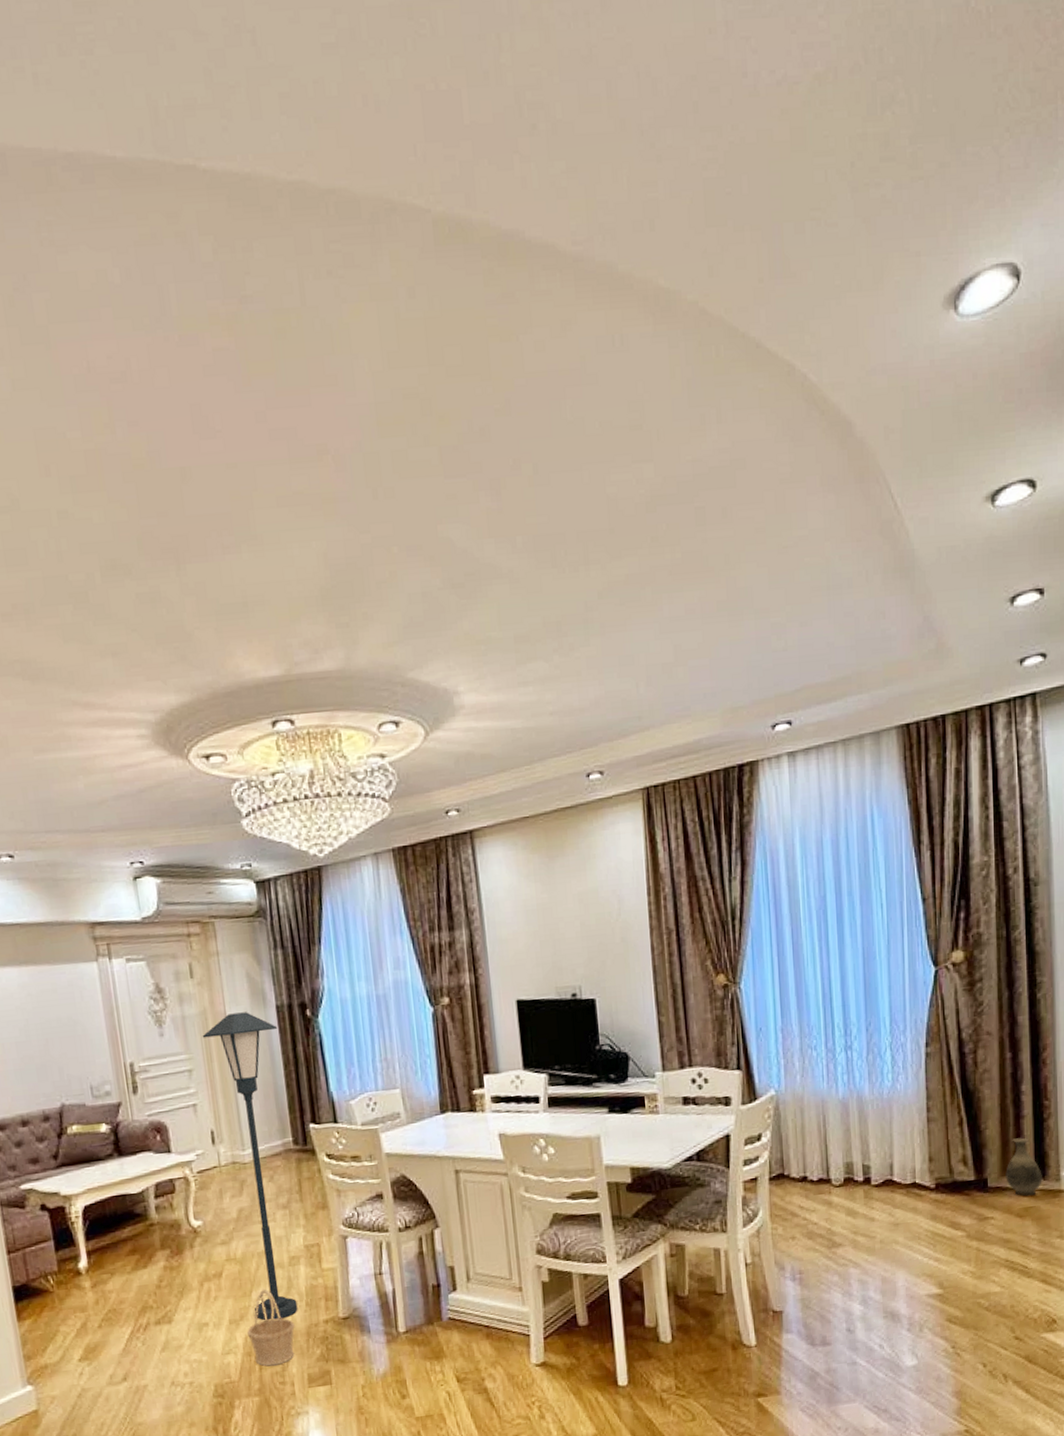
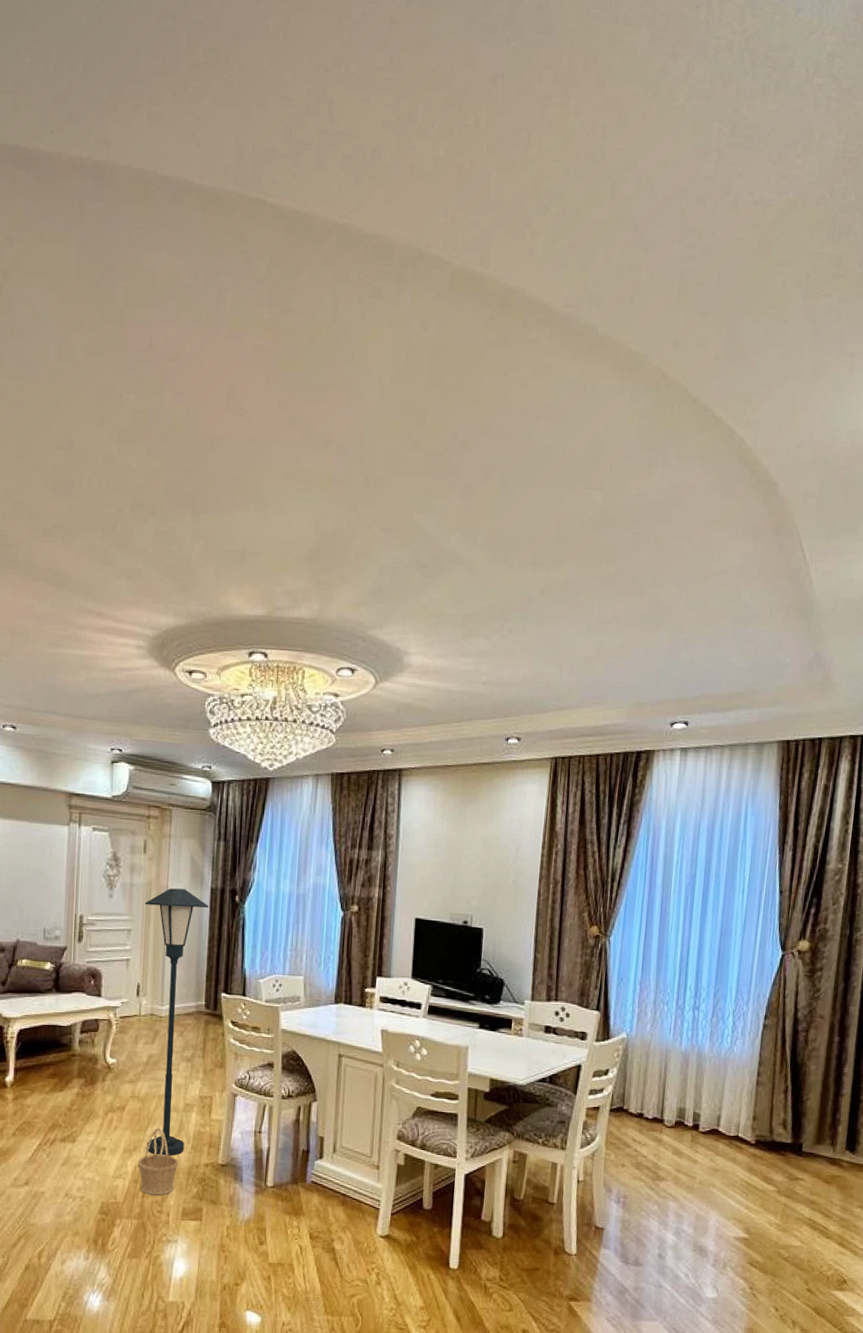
vase: present [1005,1138,1042,1196] -> none [819,1113,852,1166]

